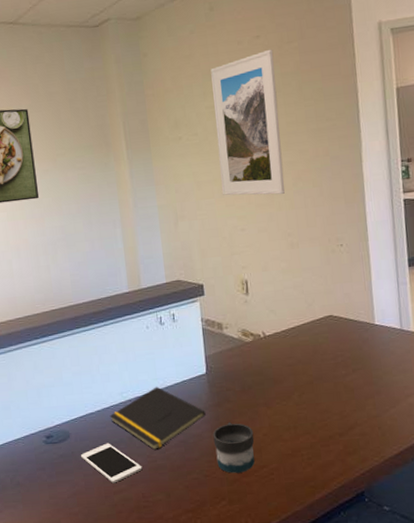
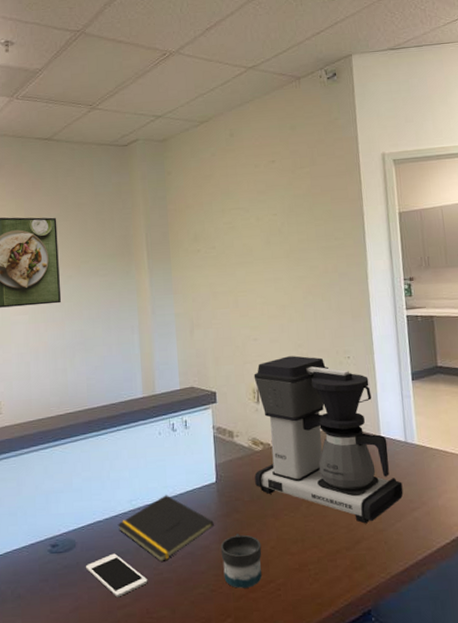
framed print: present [211,49,285,196] -> none [229,173,296,307]
coffee maker: none [242,245,398,410] -> present [253,355,404,524]

